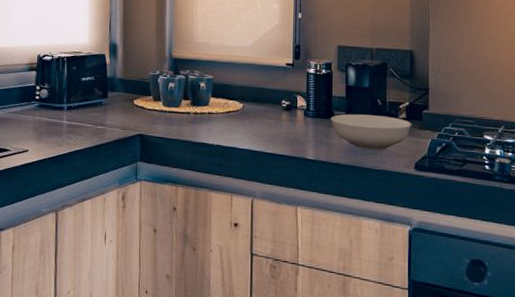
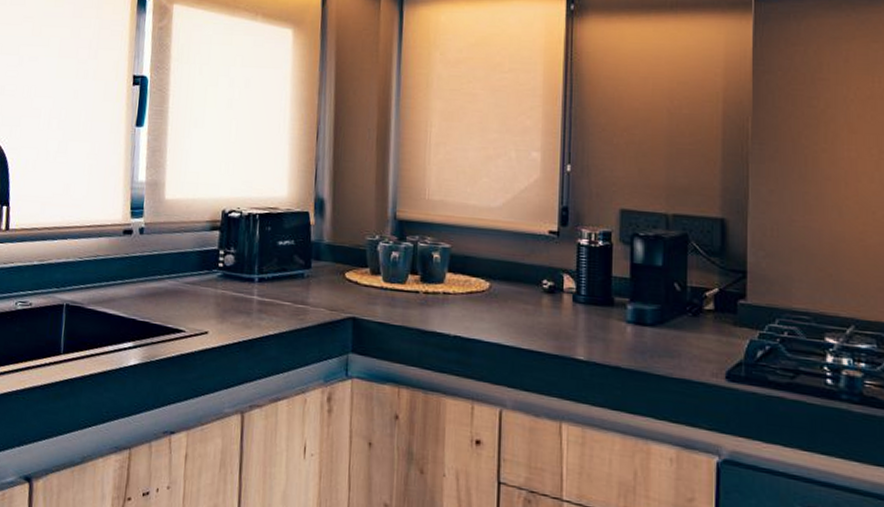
bowl: present [330,114,412,151] -> none [608,301,723,352]

